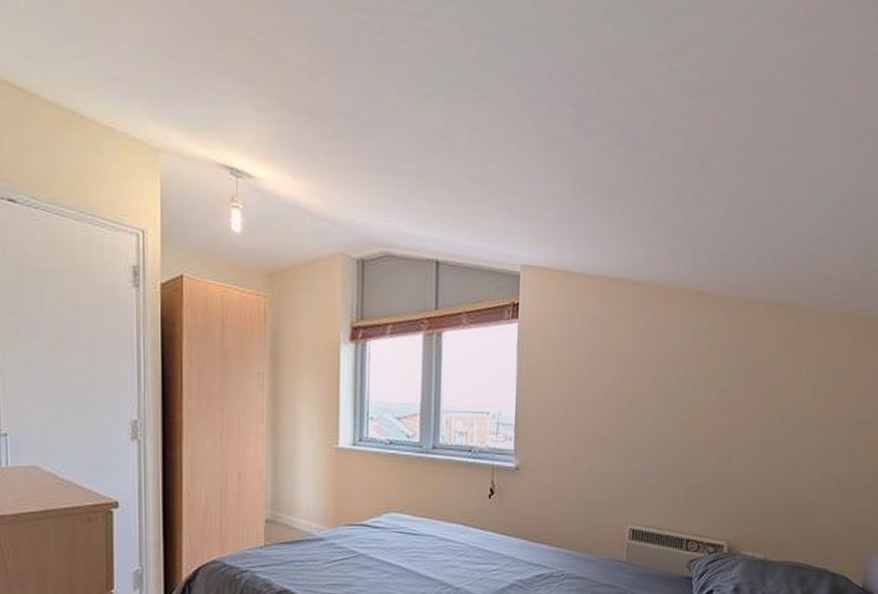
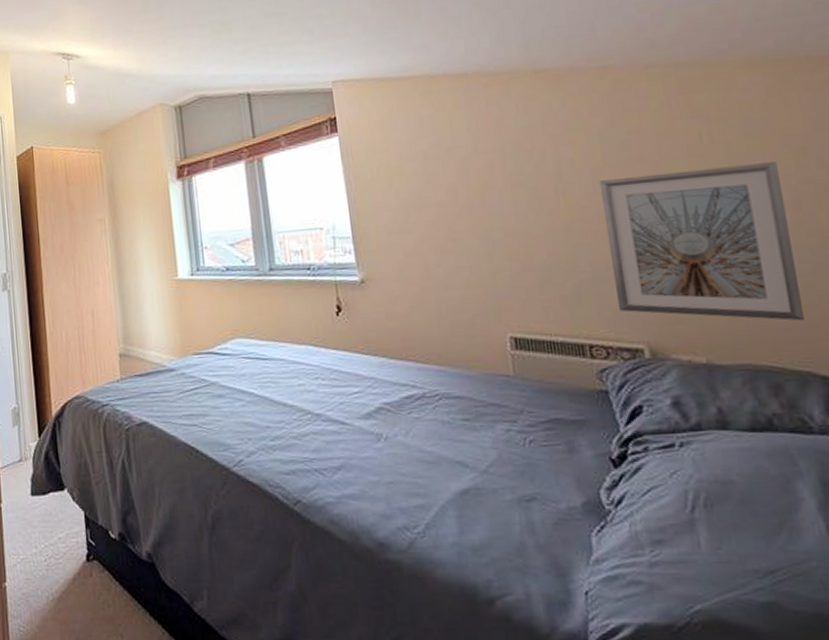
picture frame: none [713,401,845,531] -> present [598,162,806,321]

